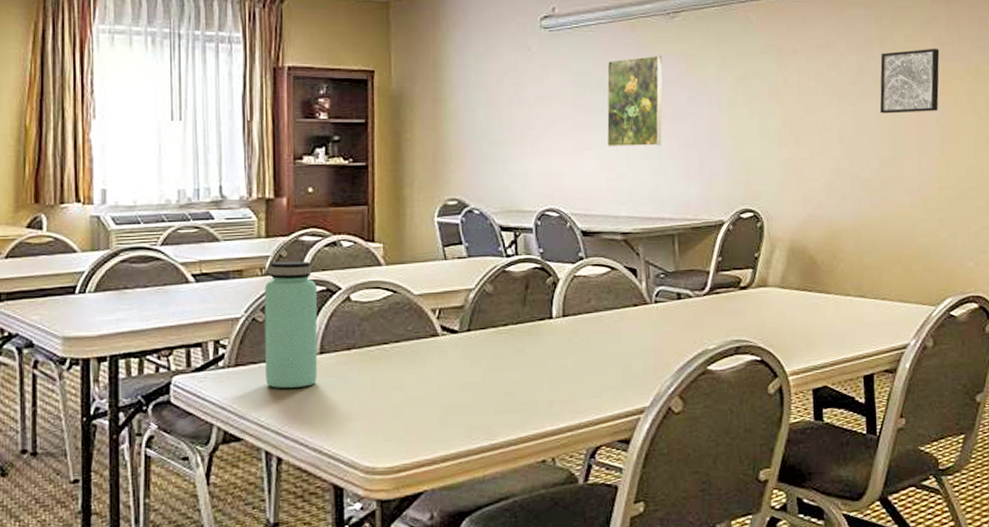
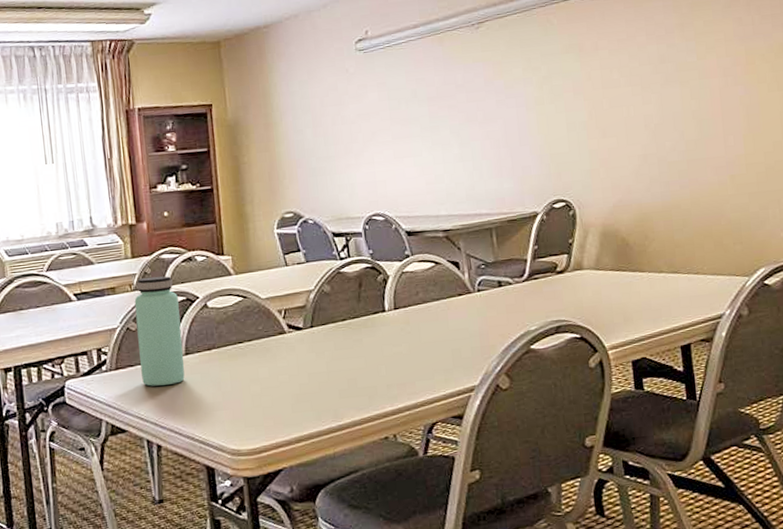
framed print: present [606,54,663,147] -> none [419,64,474,154]
wall art: present [879,48,940,114] -> none [681,30,742,99]

